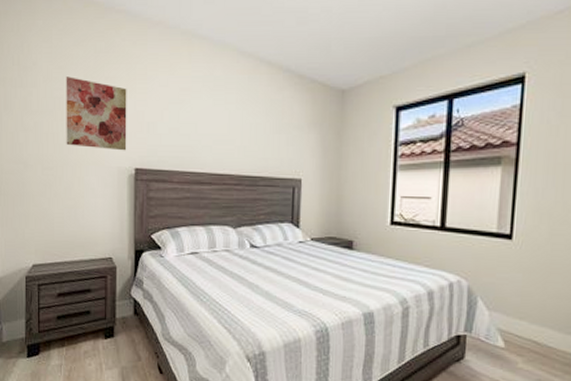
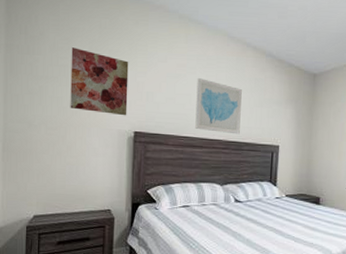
wall art: none [202,103,255,168] -> present [195,78,242,135]

